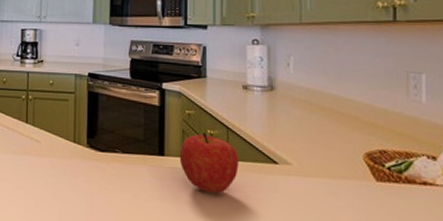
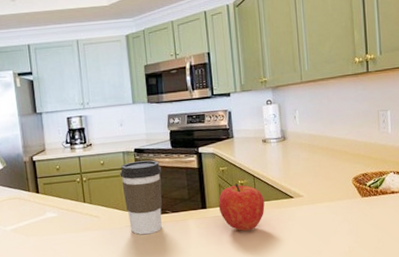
coffee cup: none [68,87,116,173] -> present [119,160,162,235]

